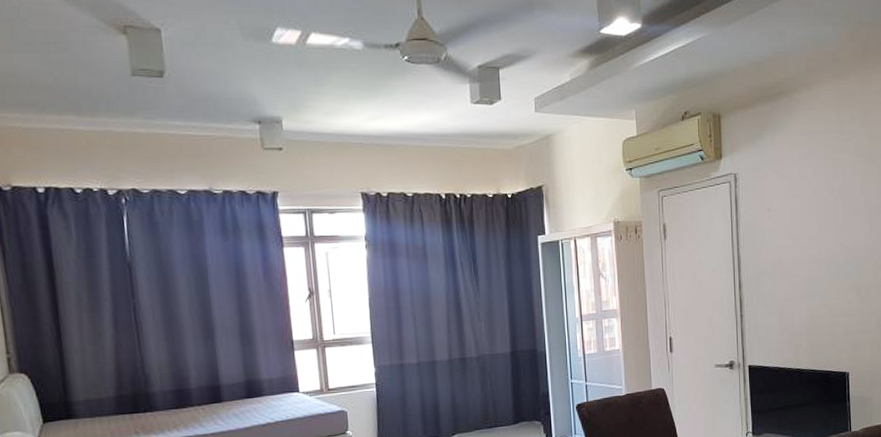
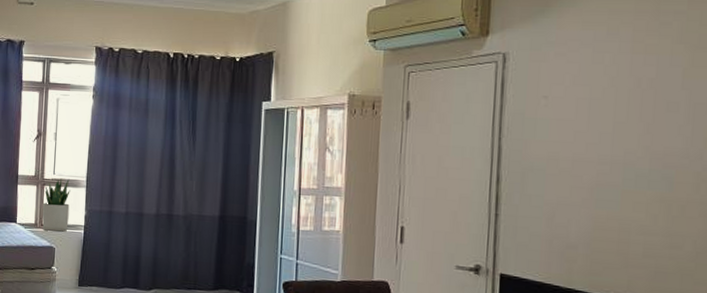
planter: none [325,337,359,396] -> present [41,179,70,232]

